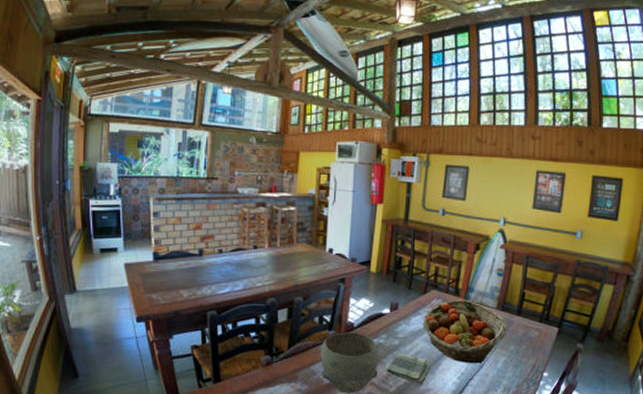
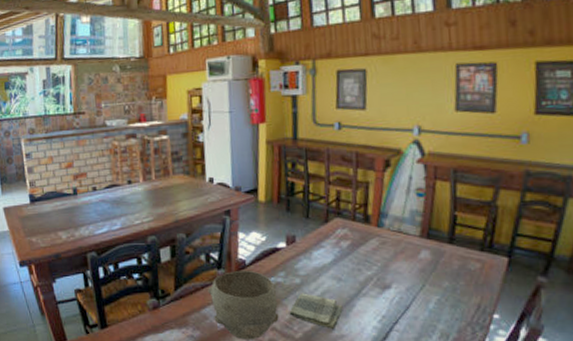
fruit basket: present [422,300,508,364] -> none [327,228,438,305]

